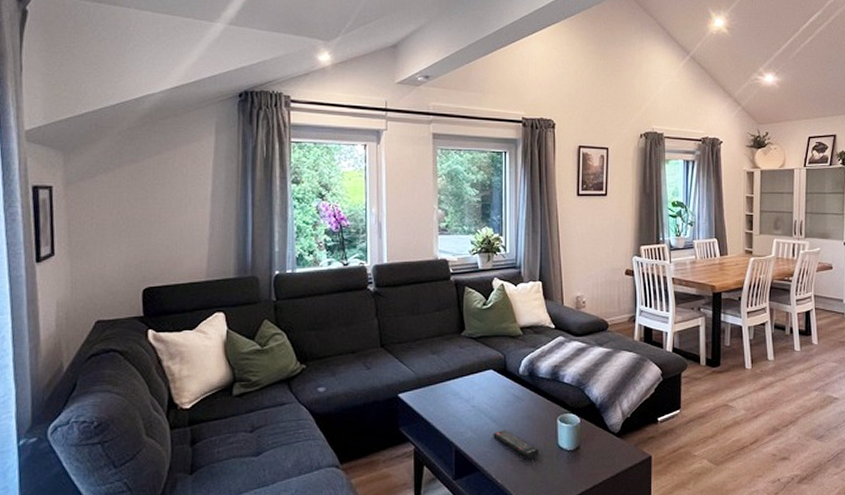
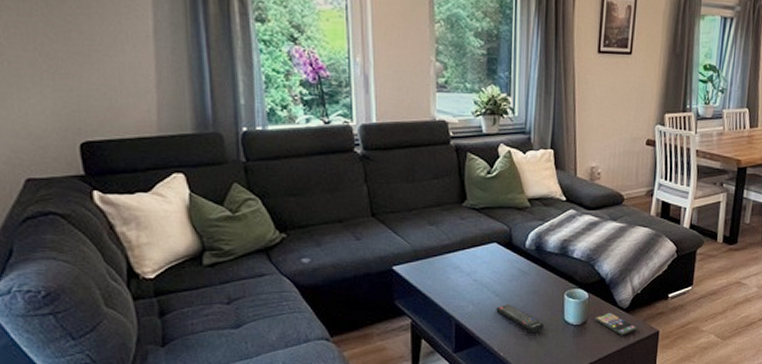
smartphone: none [587,437,631,461] -> present [594,312,638,335]

